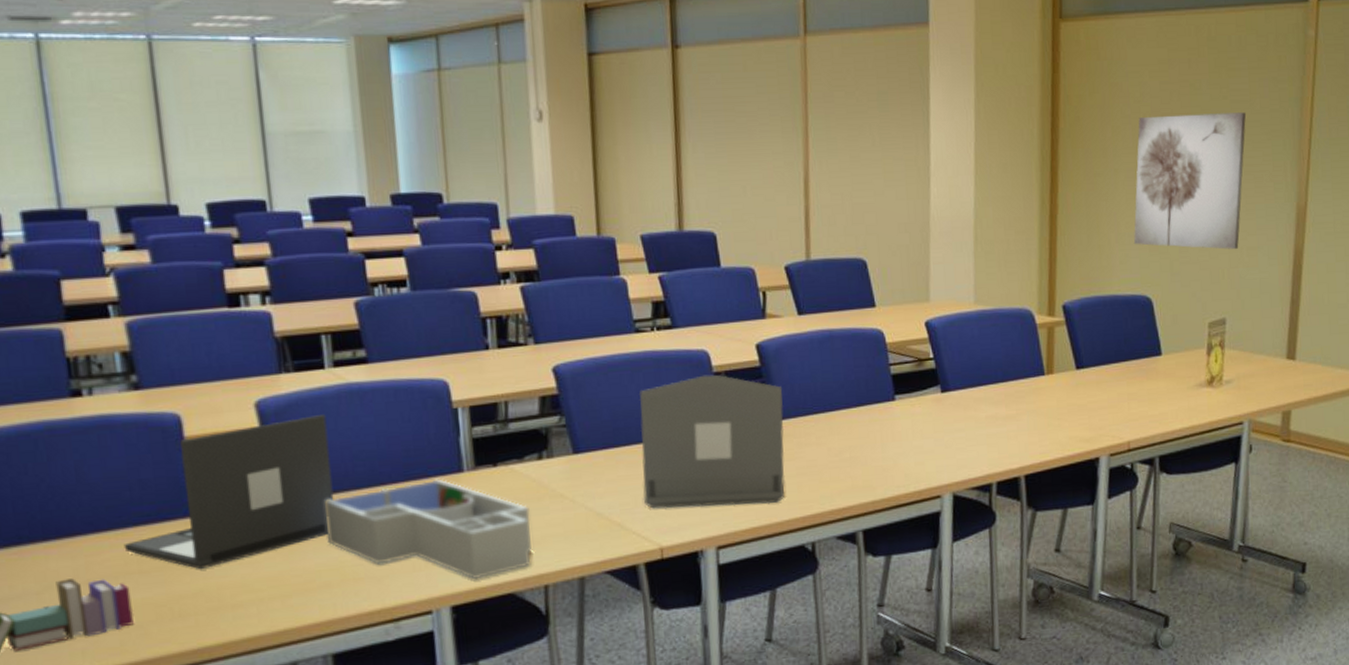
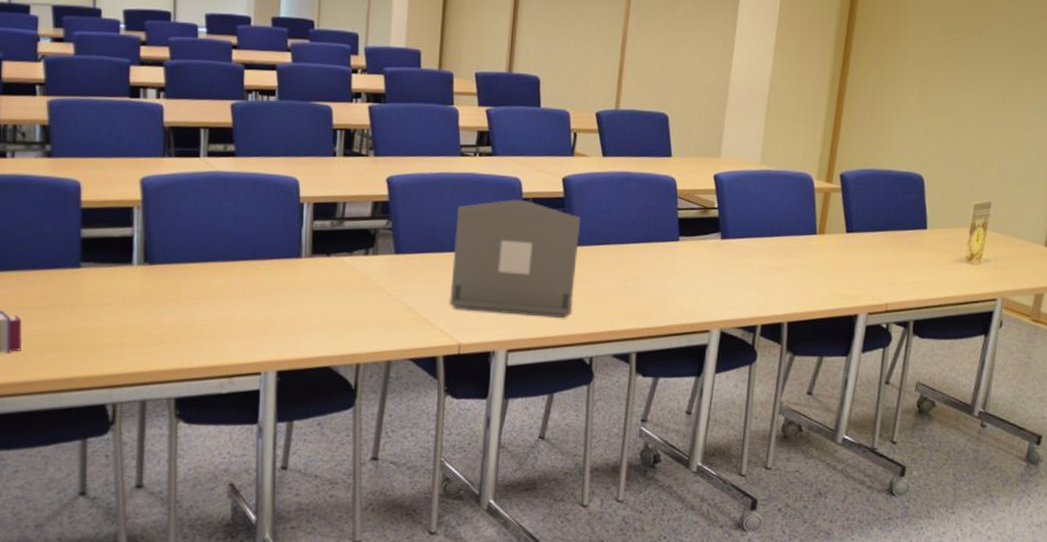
laptop: present [123,415,334,570] -> none [22,195,196,313]
desk organizer: present [323,478,533,579] -> none [183,261,352,351]
wall art: present [1133,112,1246,250] -> none [912,13,1031,142]

